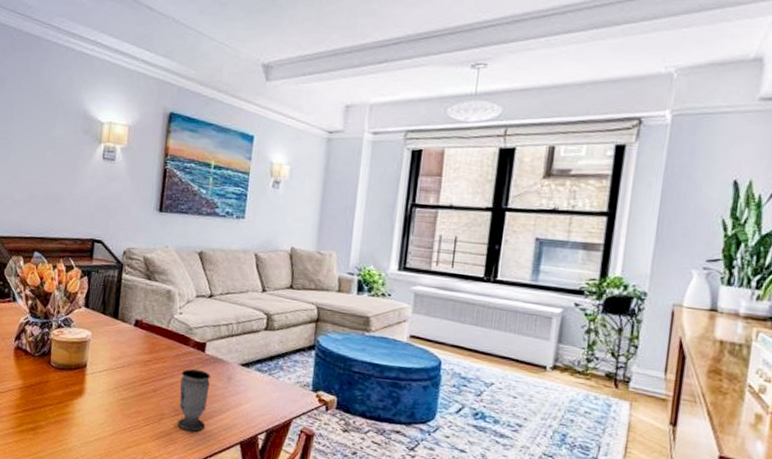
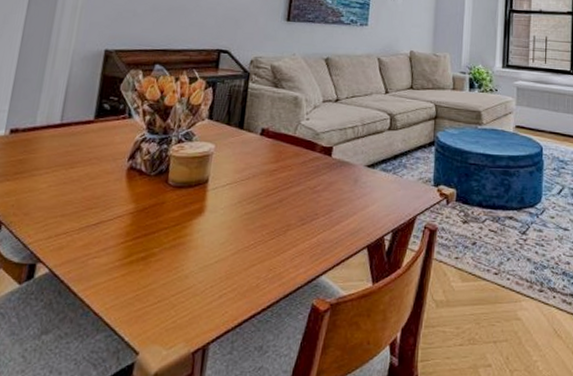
cup: present [177,369,211,431] -> none [304,175,337,240]

